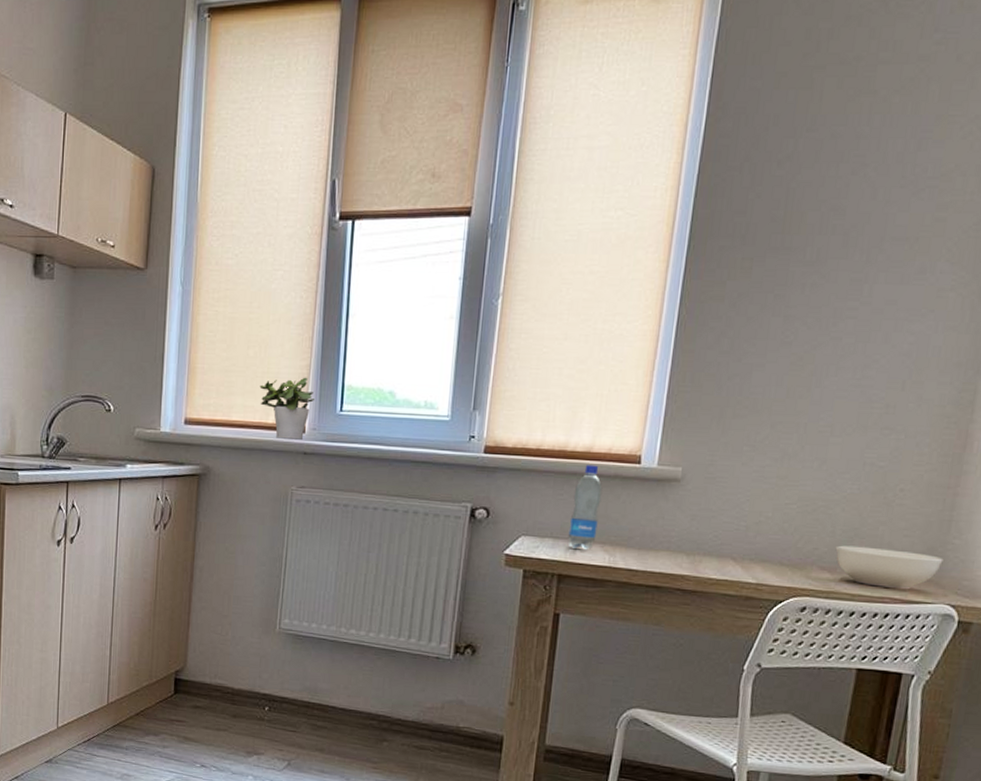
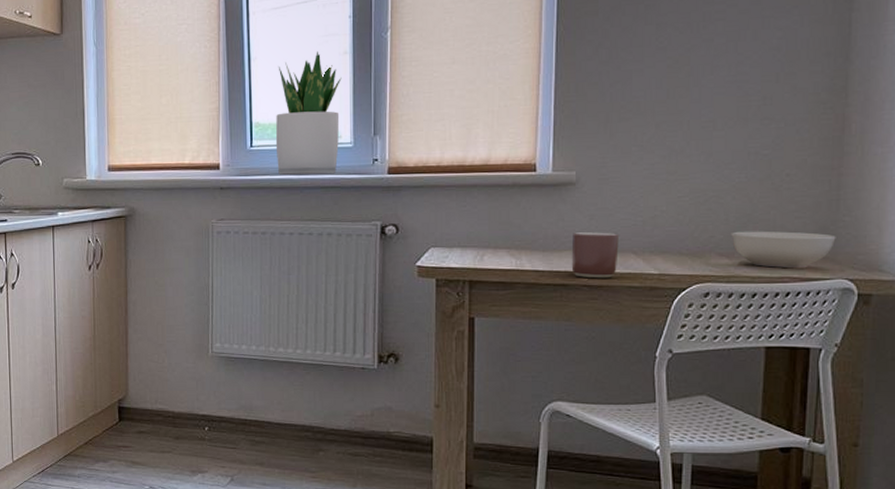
potted plant: present [259,377,314,440] -> none [174,118,226,177]
planter: none [367,312,445,448] -> present [275,51,342,176]
bottle: present [567,464,603,551] -> none [475,176,503,256]
mug: none [666,532,720,584] -> present [571,232,619,279]

